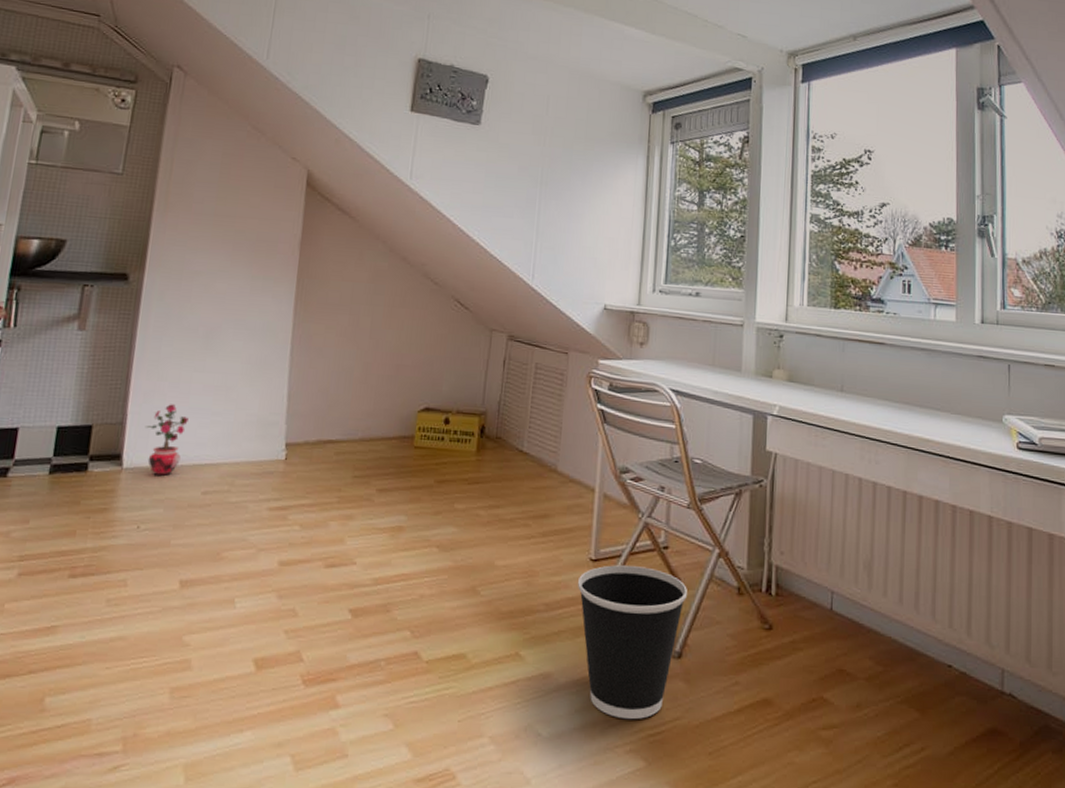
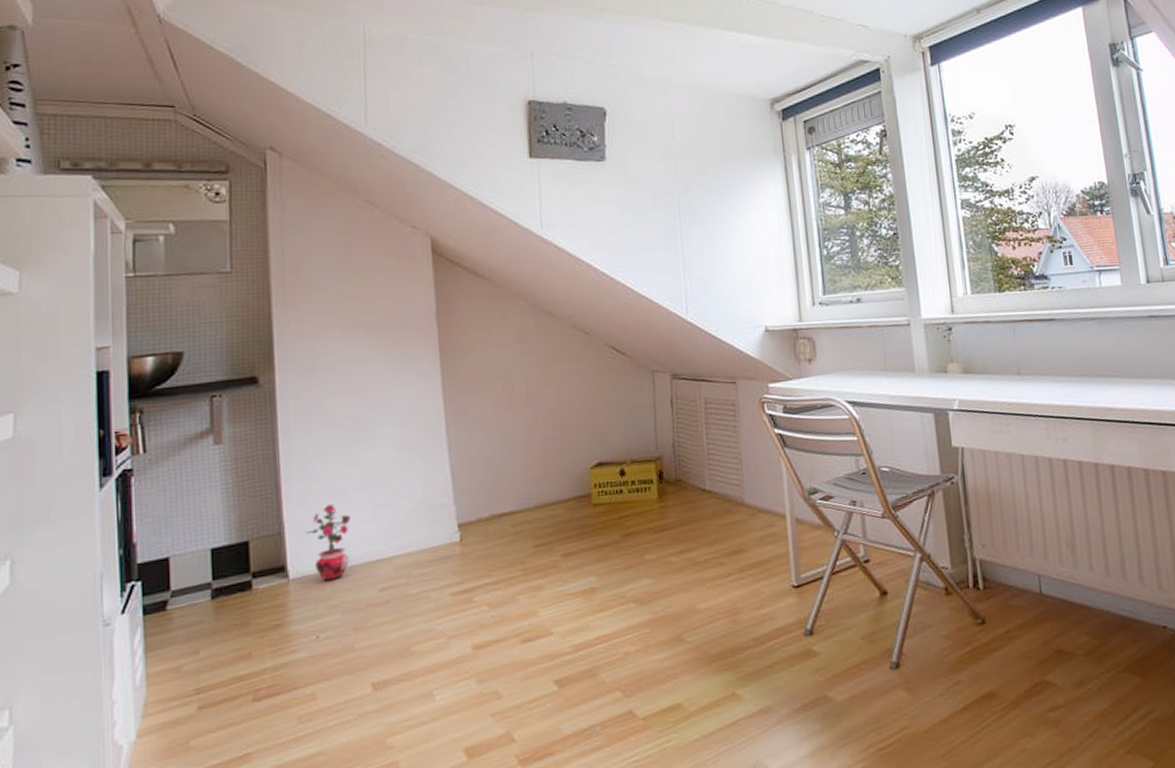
wastebasket: present [578,565,687,720] -> none [783,584,896,739]

